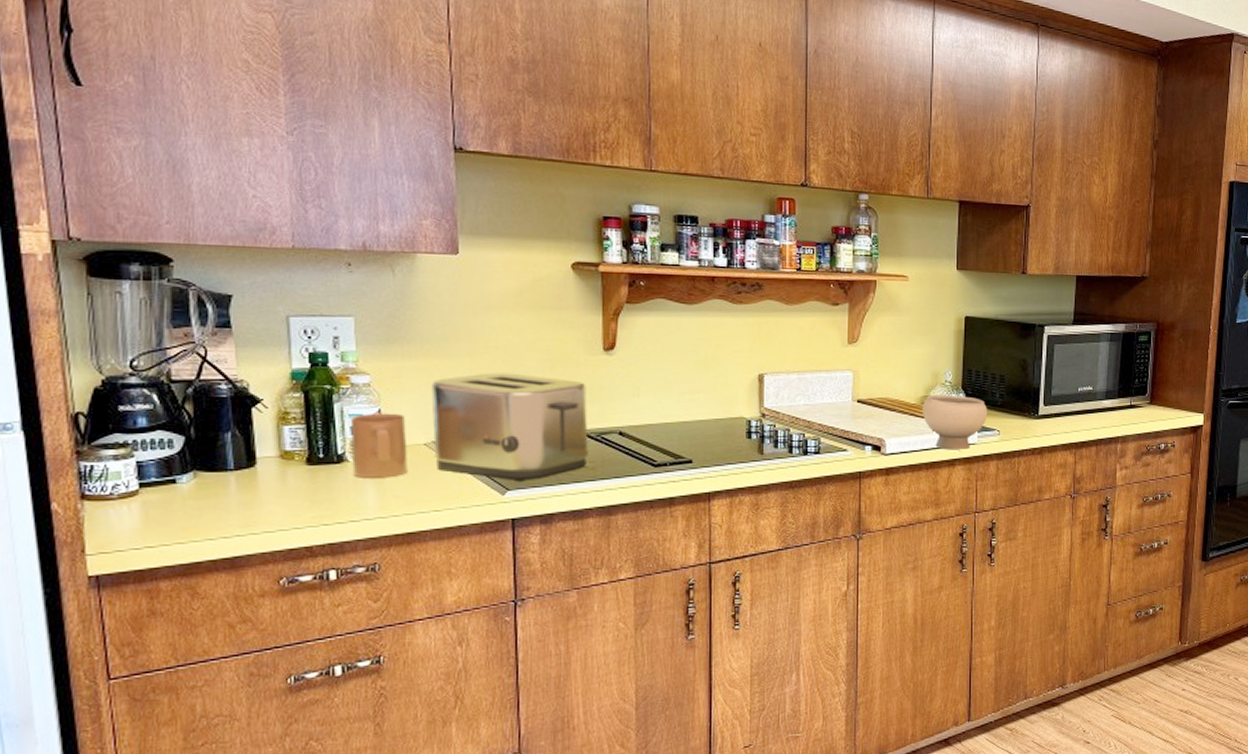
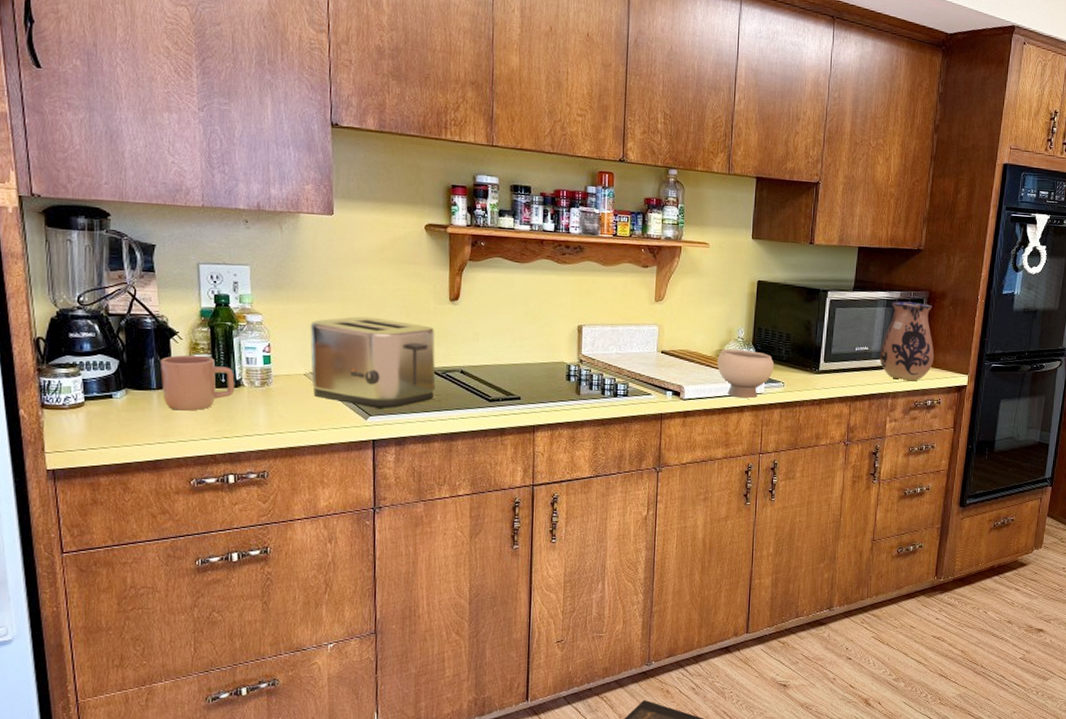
mug: none [238,426,336,495] -> present [159,354,235,411]
cup: present [350,413,409,478] -> none [246,346,291,401]
ceramic pitcher: none [1105,334,1166,423] -> present [879,301,935,381]

